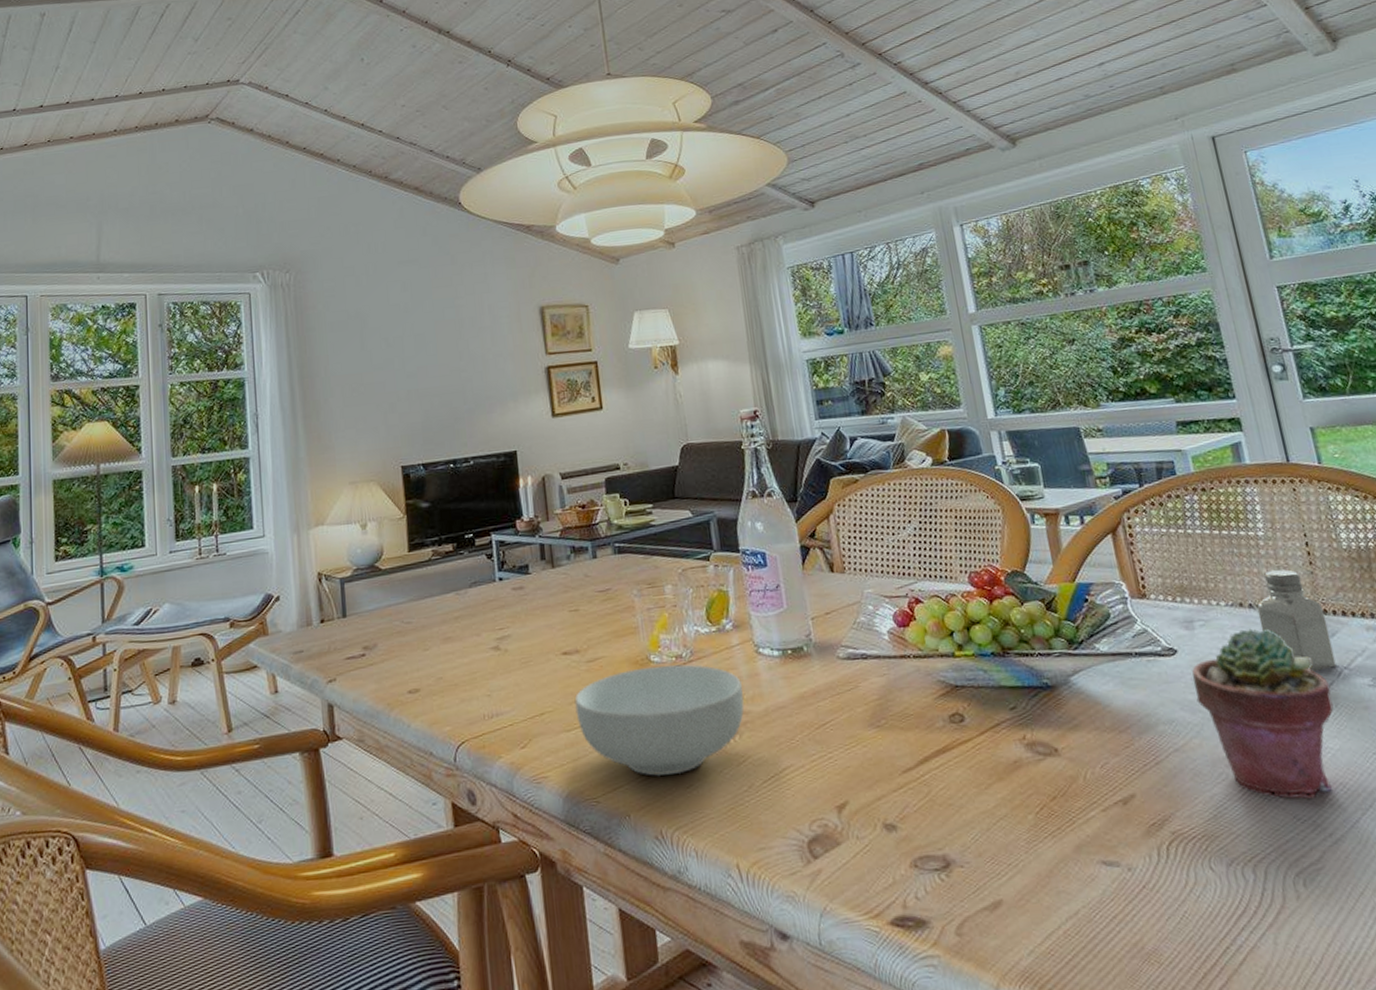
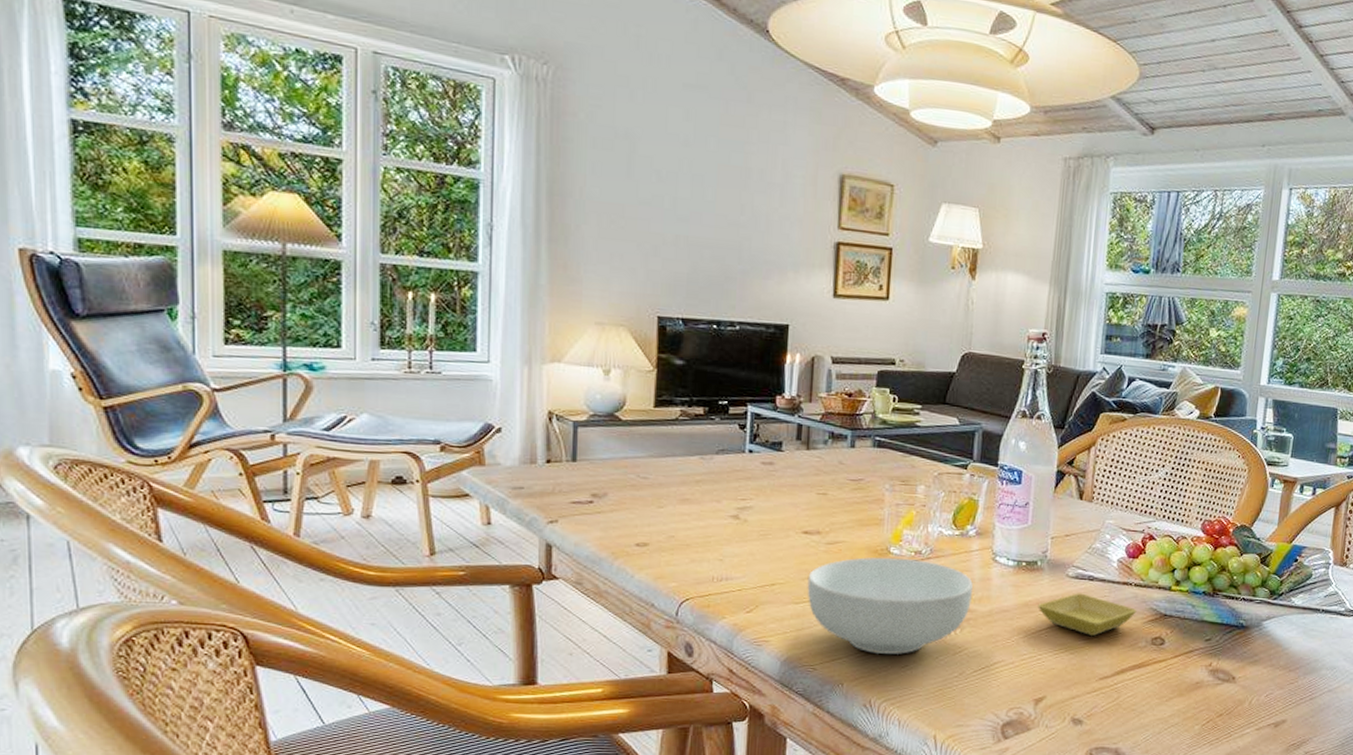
saucer: none [815,675,924,724] -> present [1038,593,1137,637]

